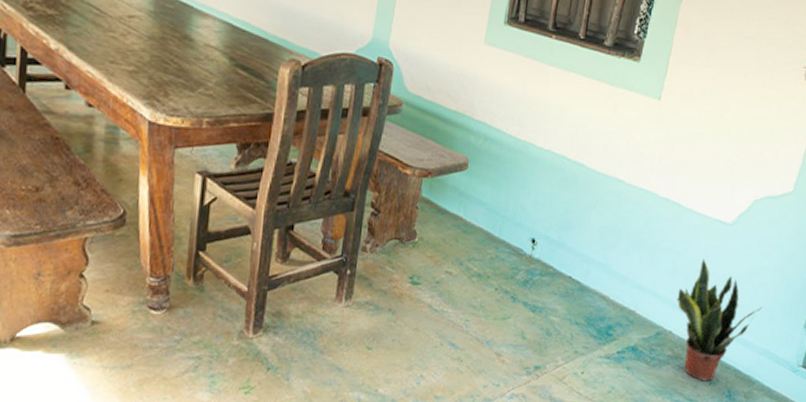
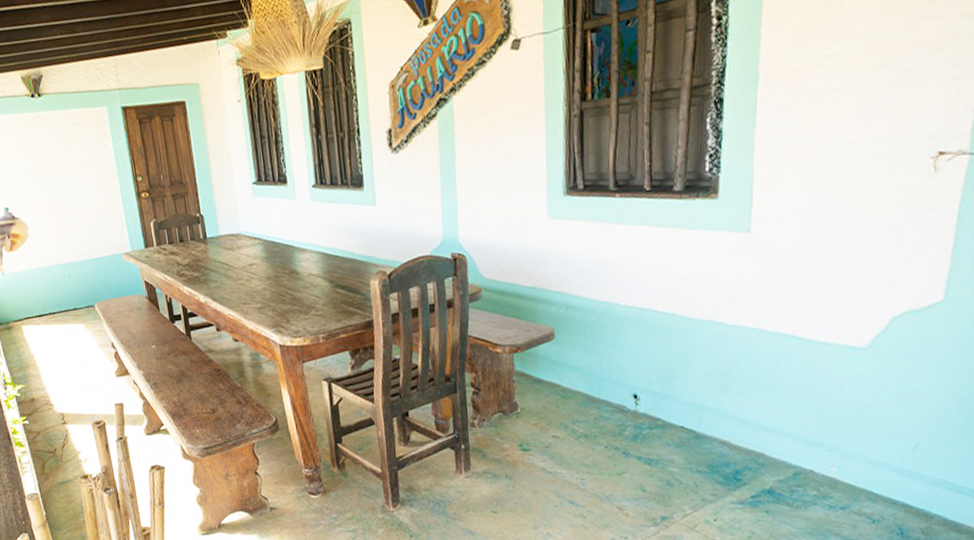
potted plant: present [677,259,762,381] -> none [812,389,927,520]

